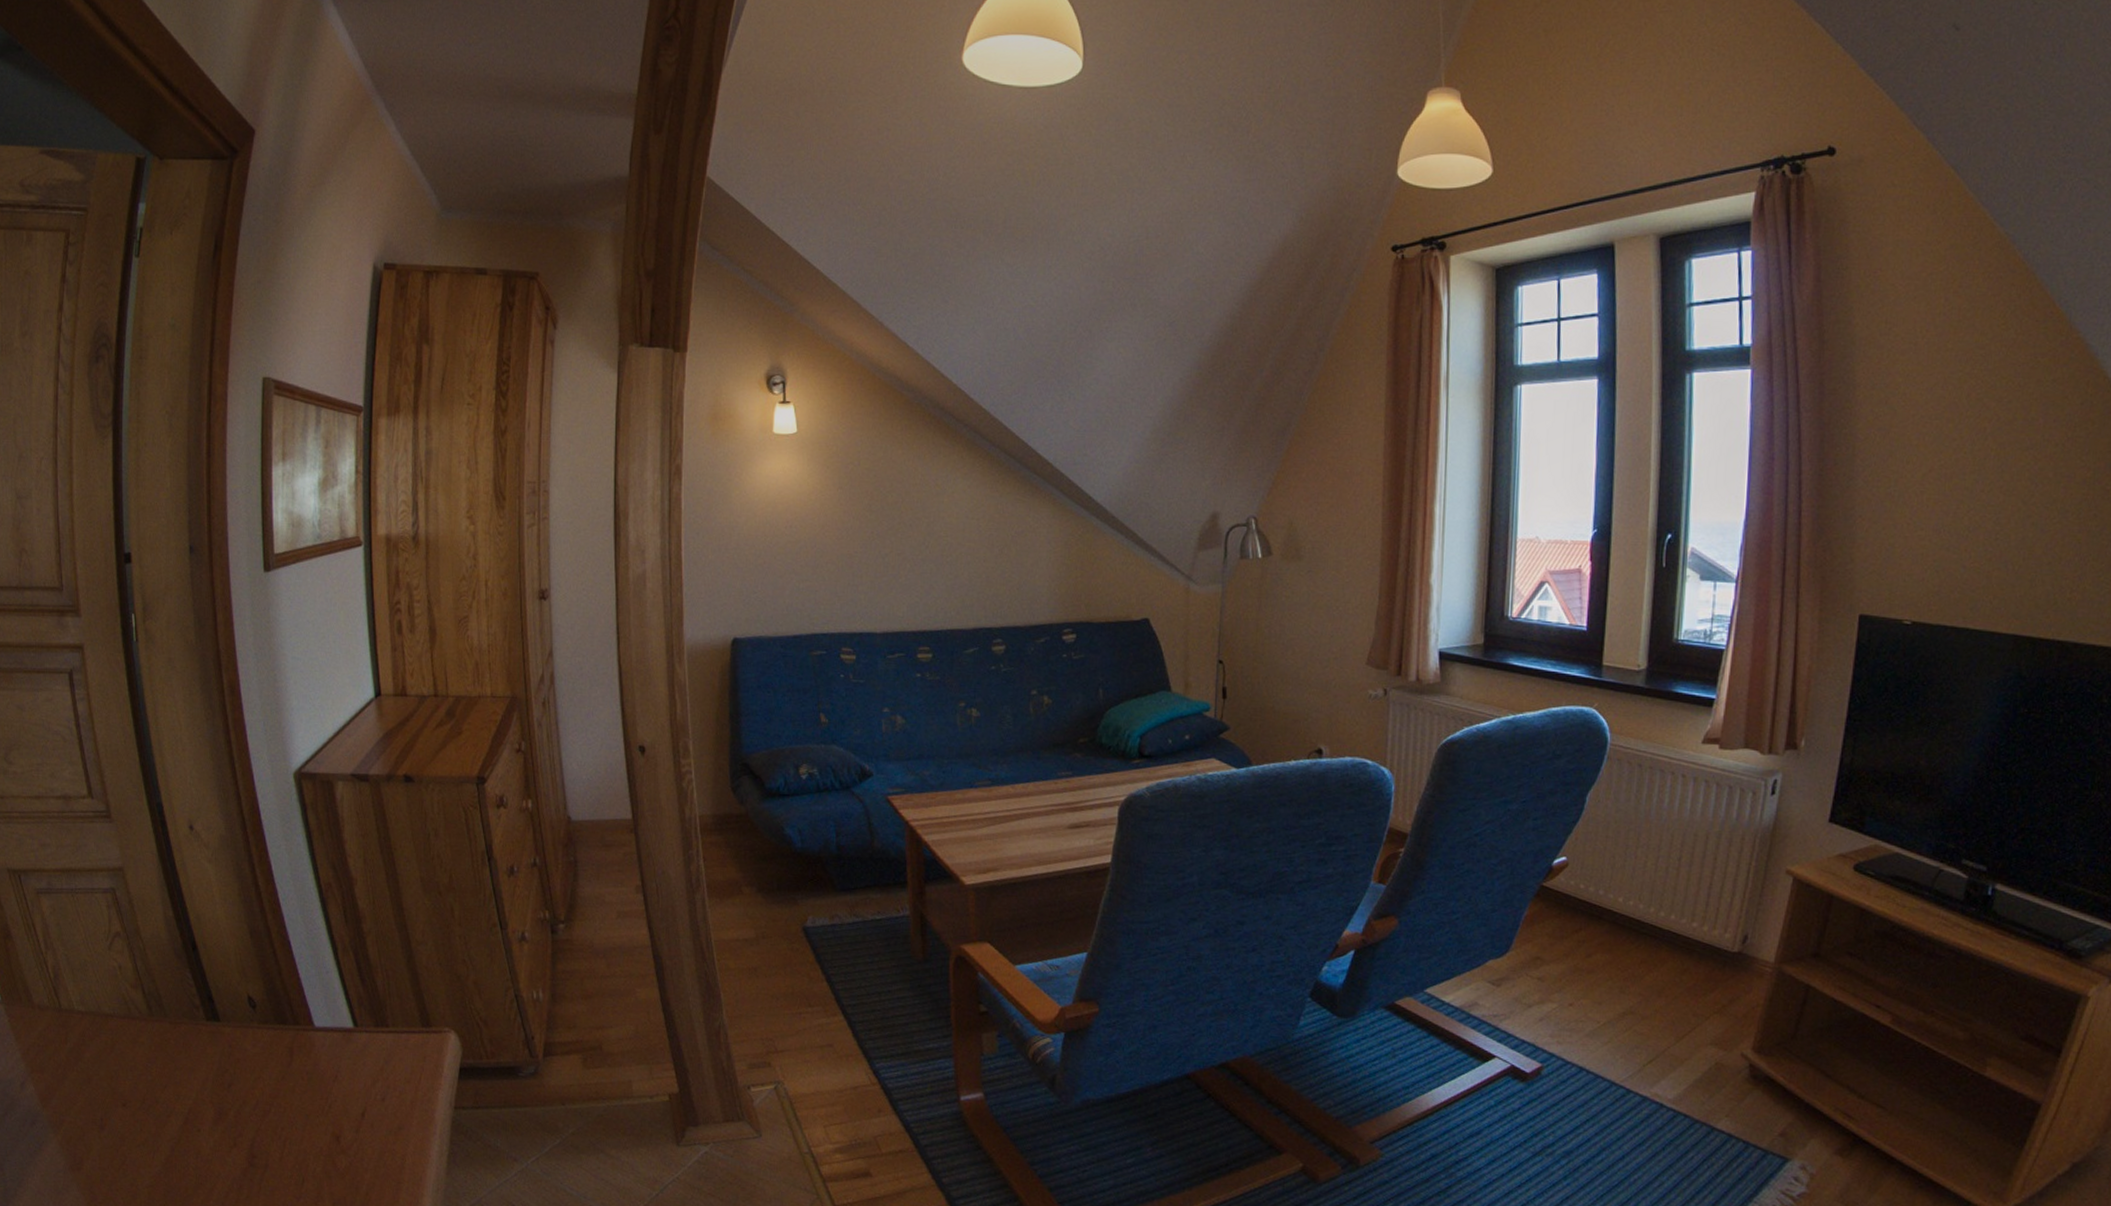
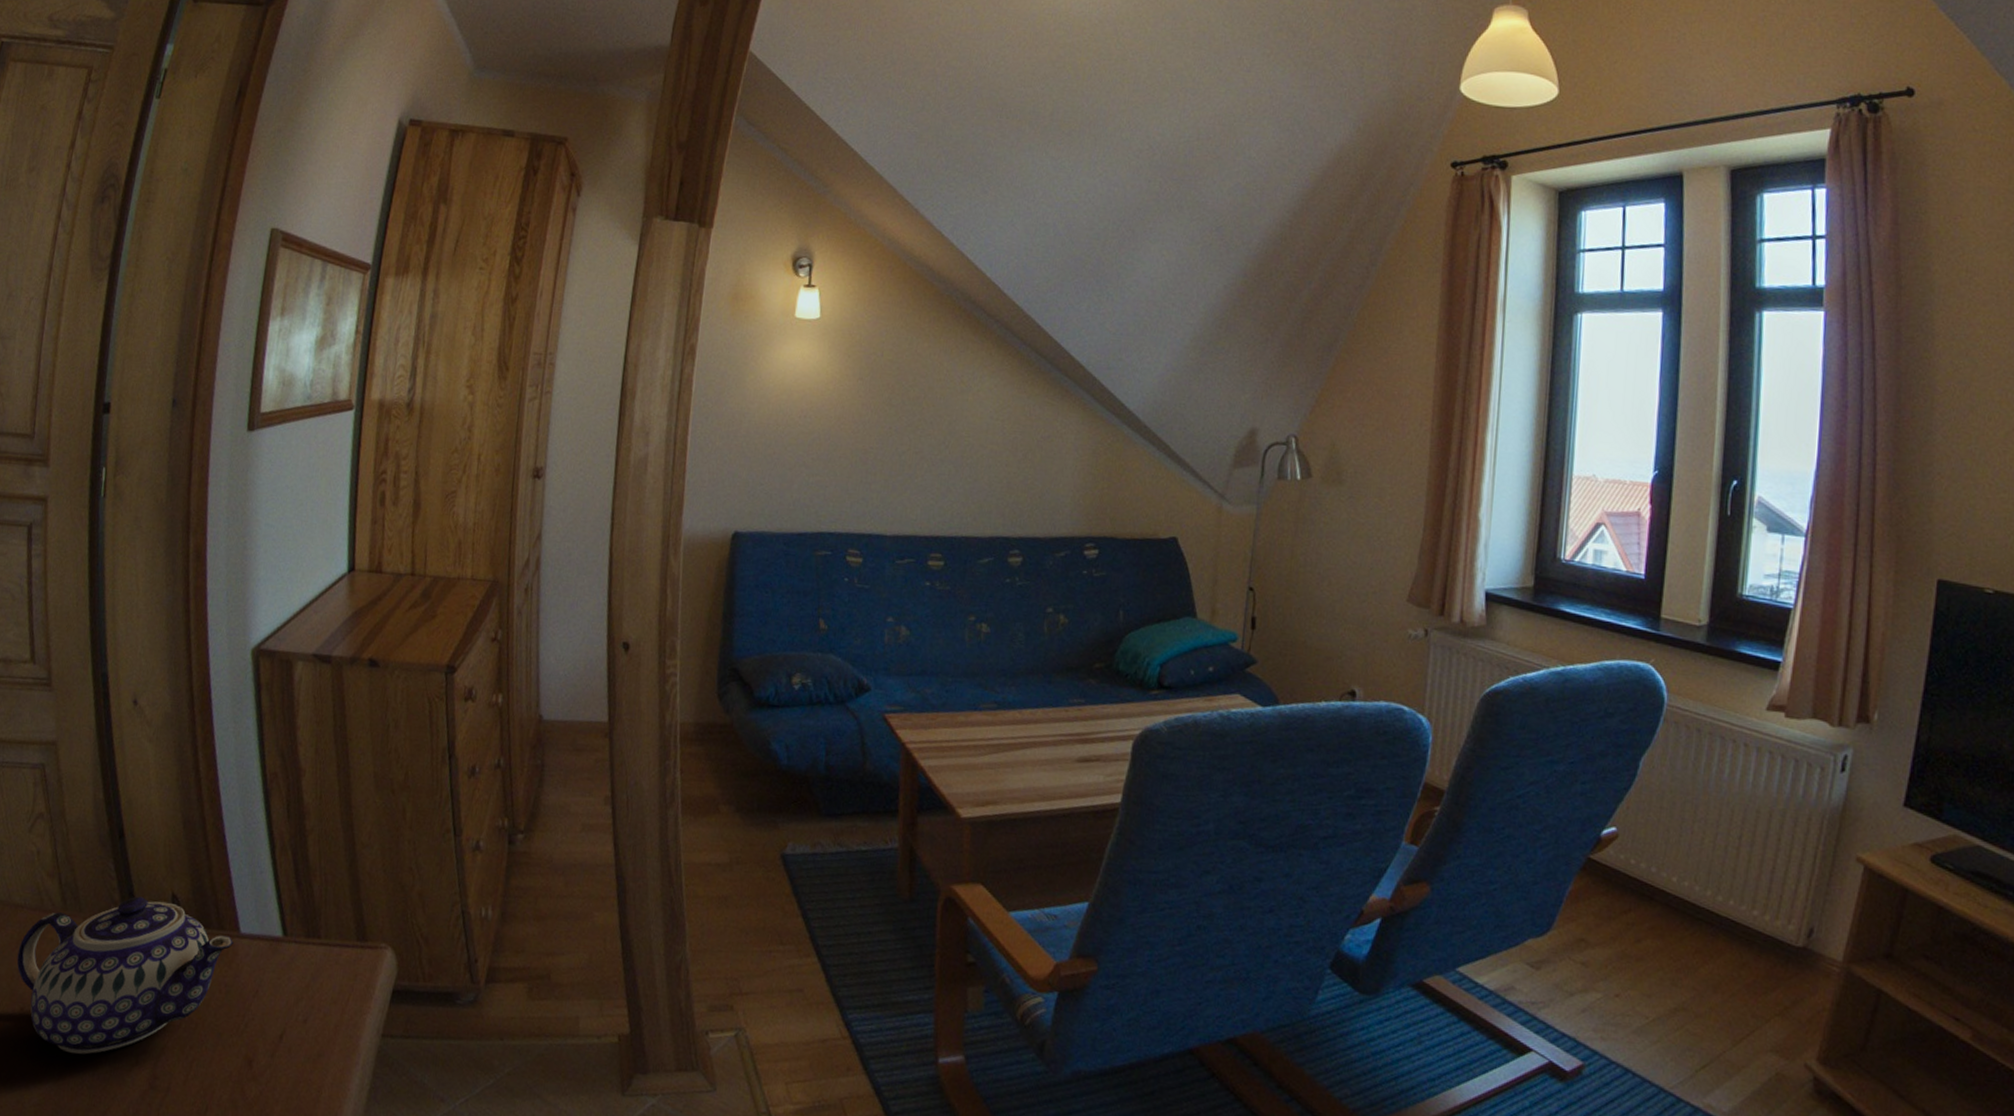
teapot: none [113,1000,310,1141] -> present [17,896,234,1055]

